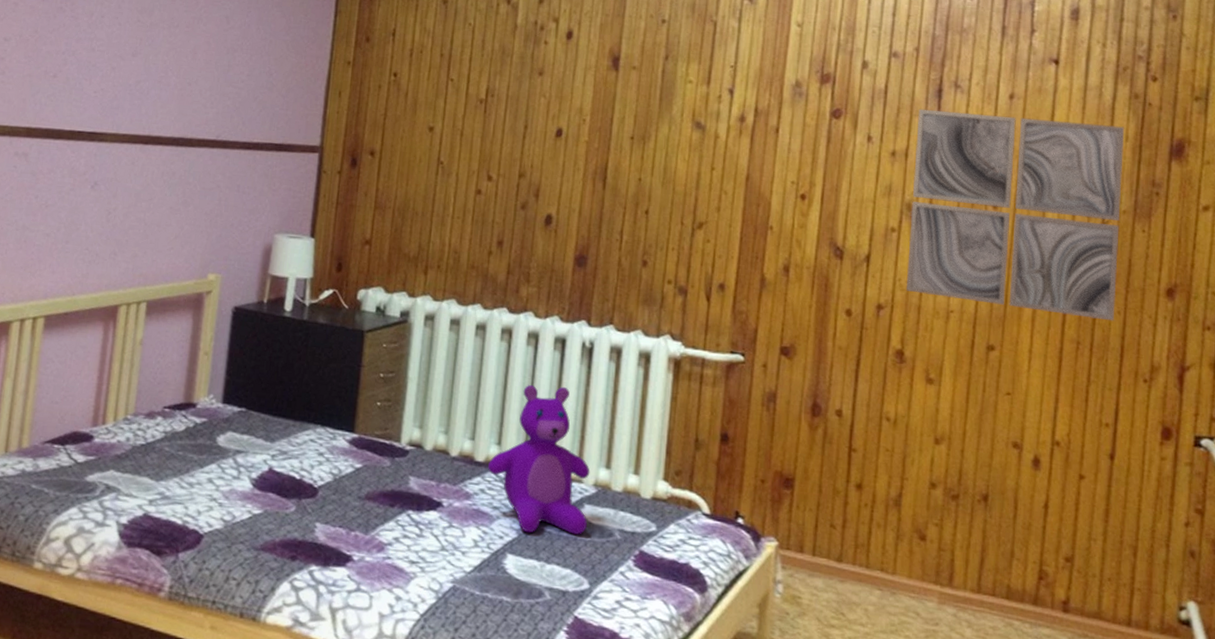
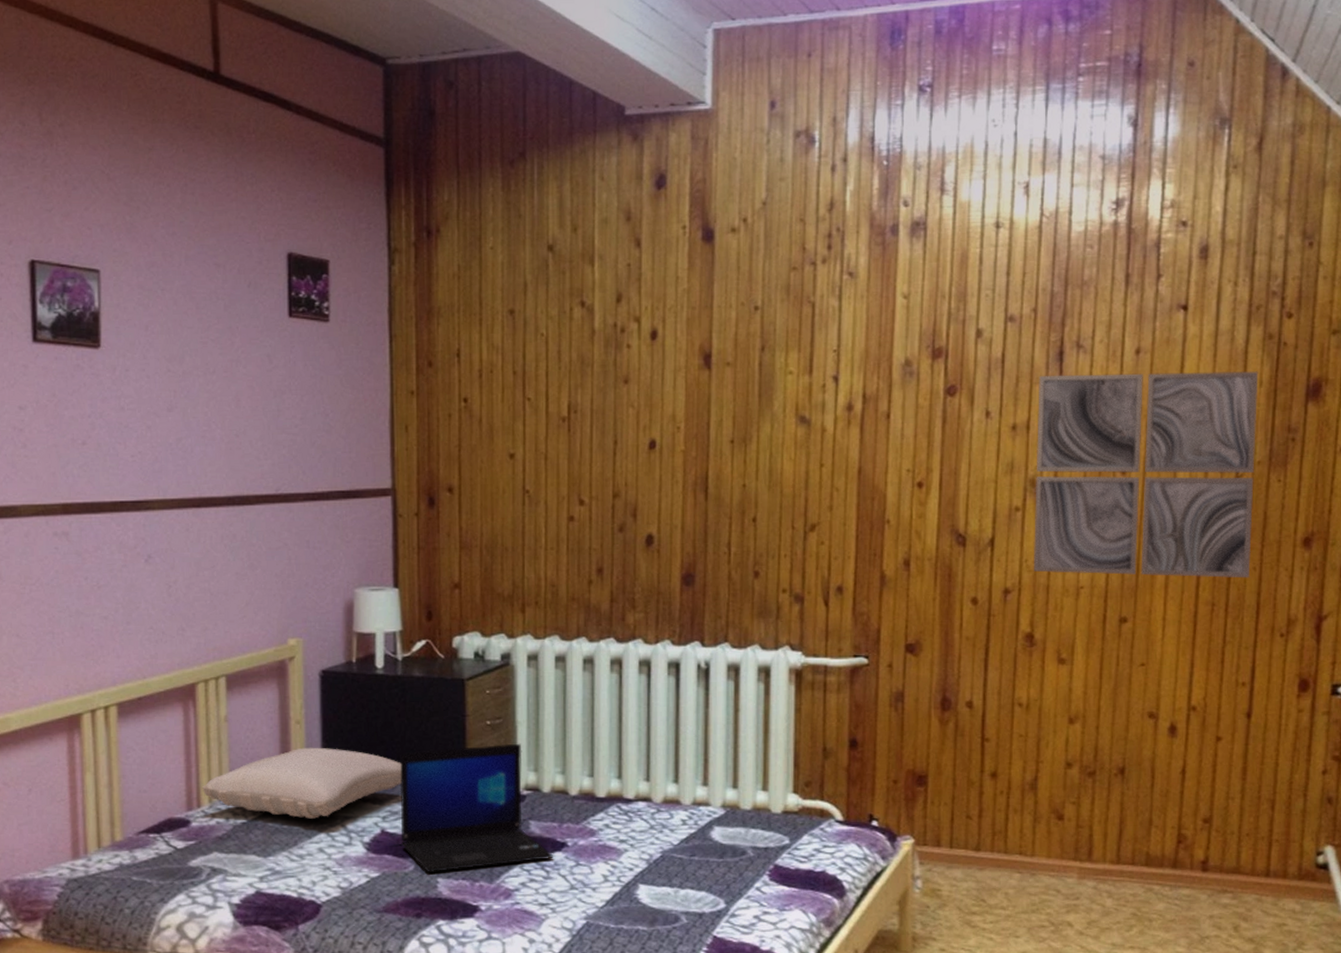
pillow: none [109,378,296,449] -> present [202,747,402,819]
laptop: none [286,394,428,518] -> present [399,743,553,873]
teddy bear: present [488,384,590,535] -> none [611,711,718,862]

